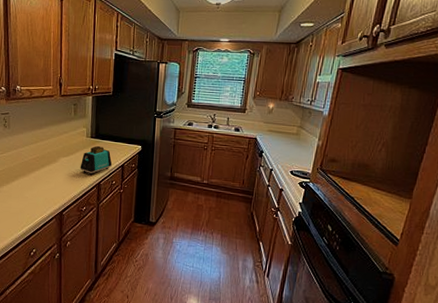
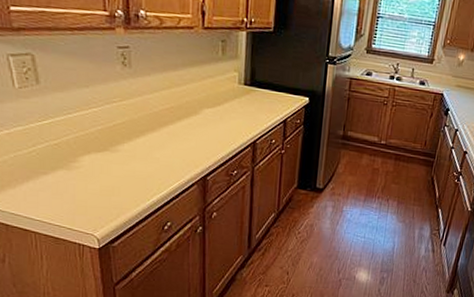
toaster: present [80,145,112,176] -> none [229,95,272,132]

